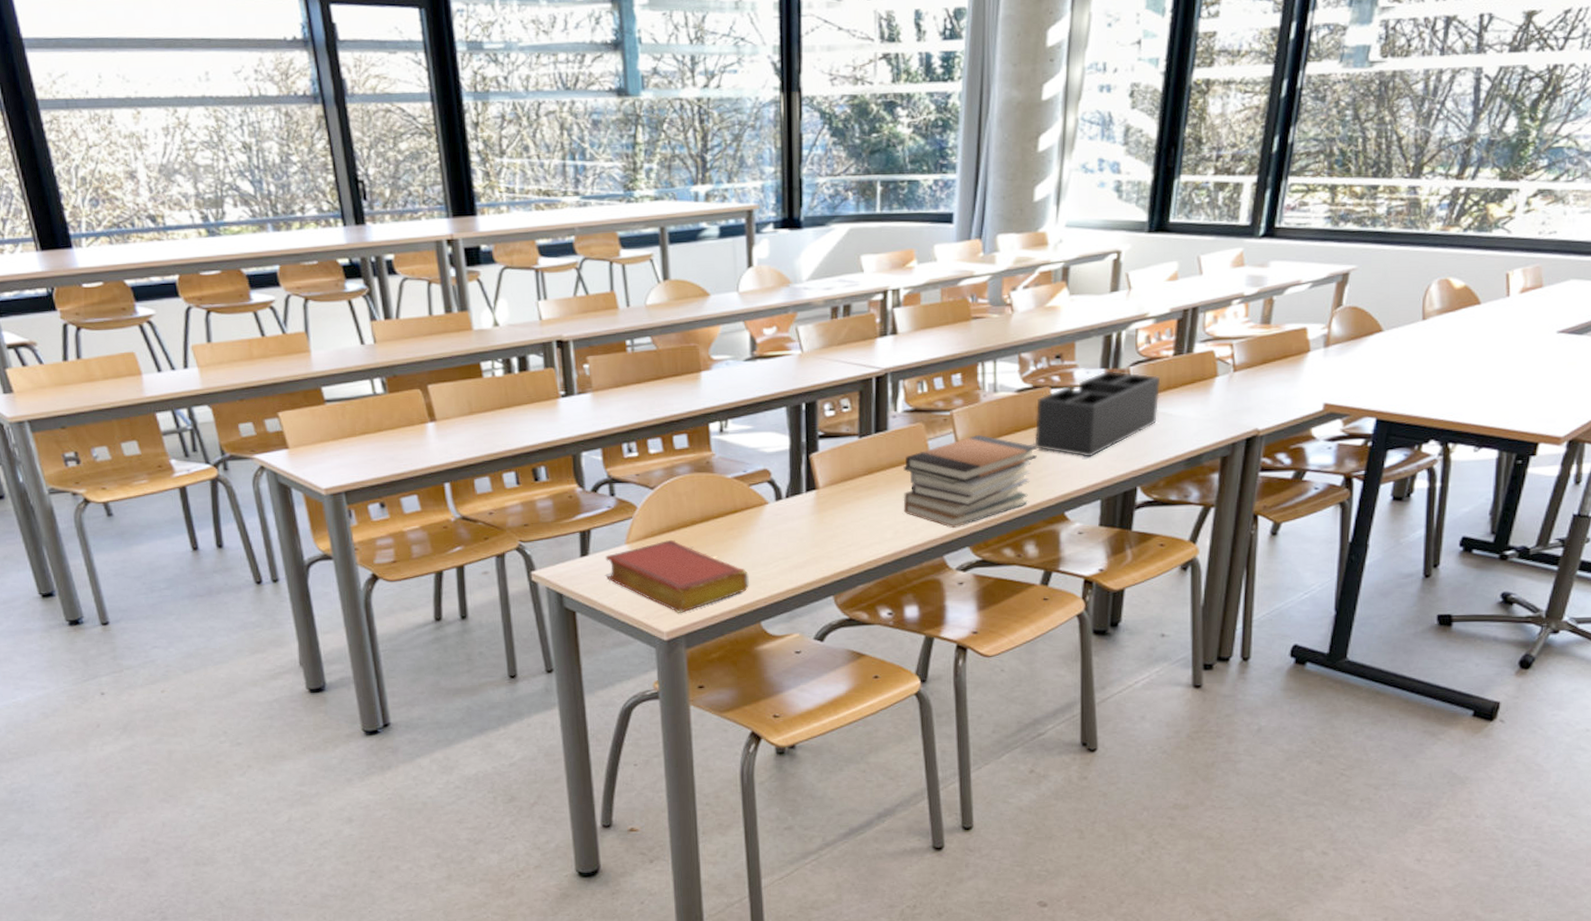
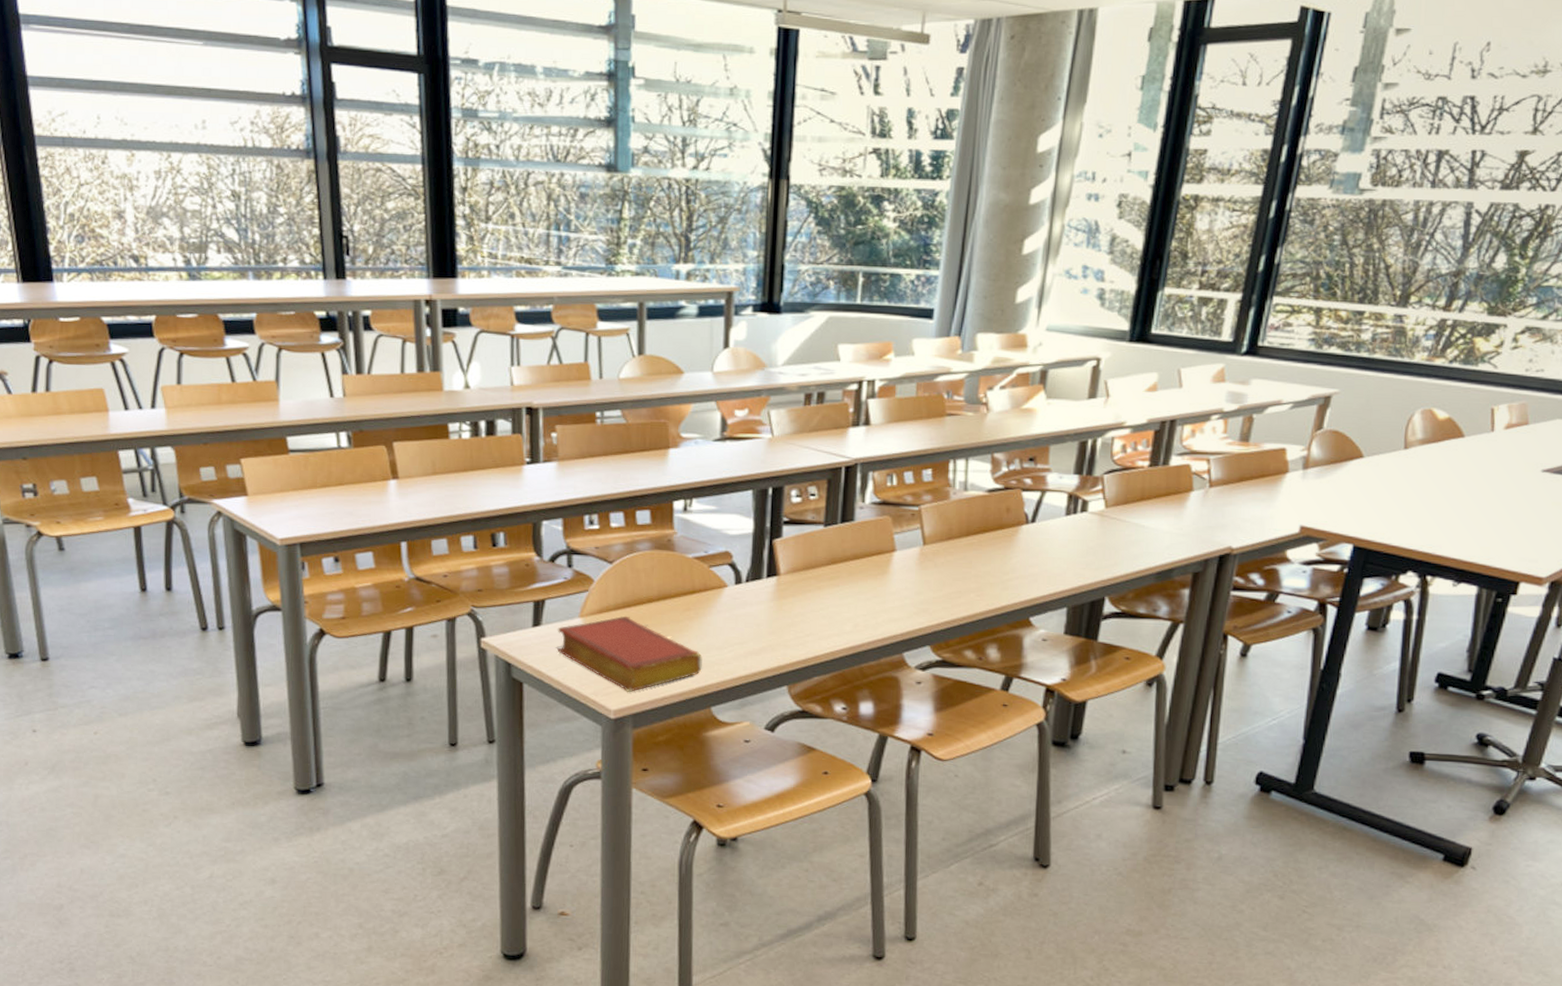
book stack: present [903,435,1038,529] -> none [864,532,1006,626]
desk organizer: present [1034,370,1161,457] -> none [1002,477,1135,563]

